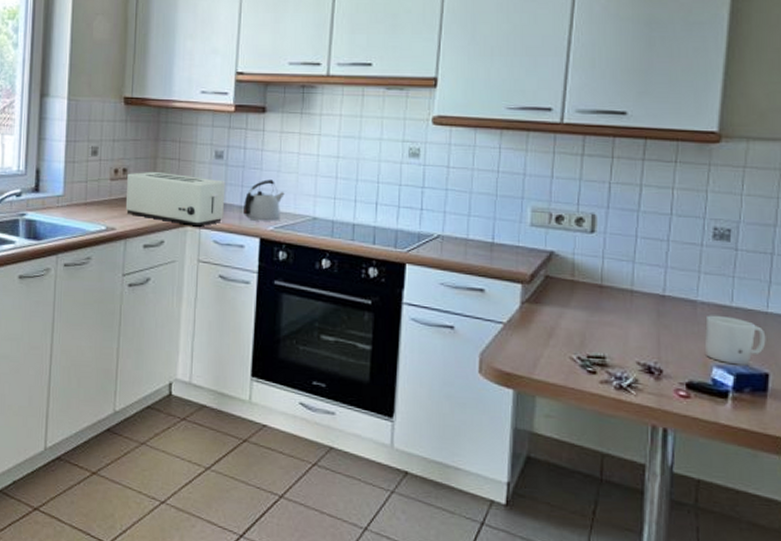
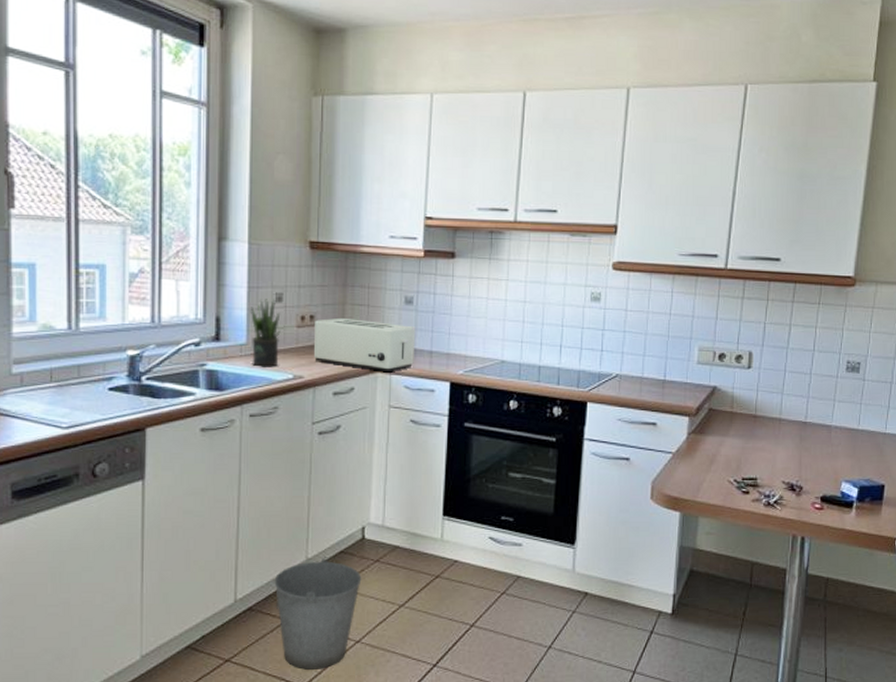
potted plant: none [67,152,96,218] -> present [249,299,281,367]
bucket: none [82,411,168,528] -> present [274,557,362,670]
kettle: present [244,179,285,222] -> none [434,324,474,367]
mug: present [704,315,766,366] -> none [836,437,884,479]

